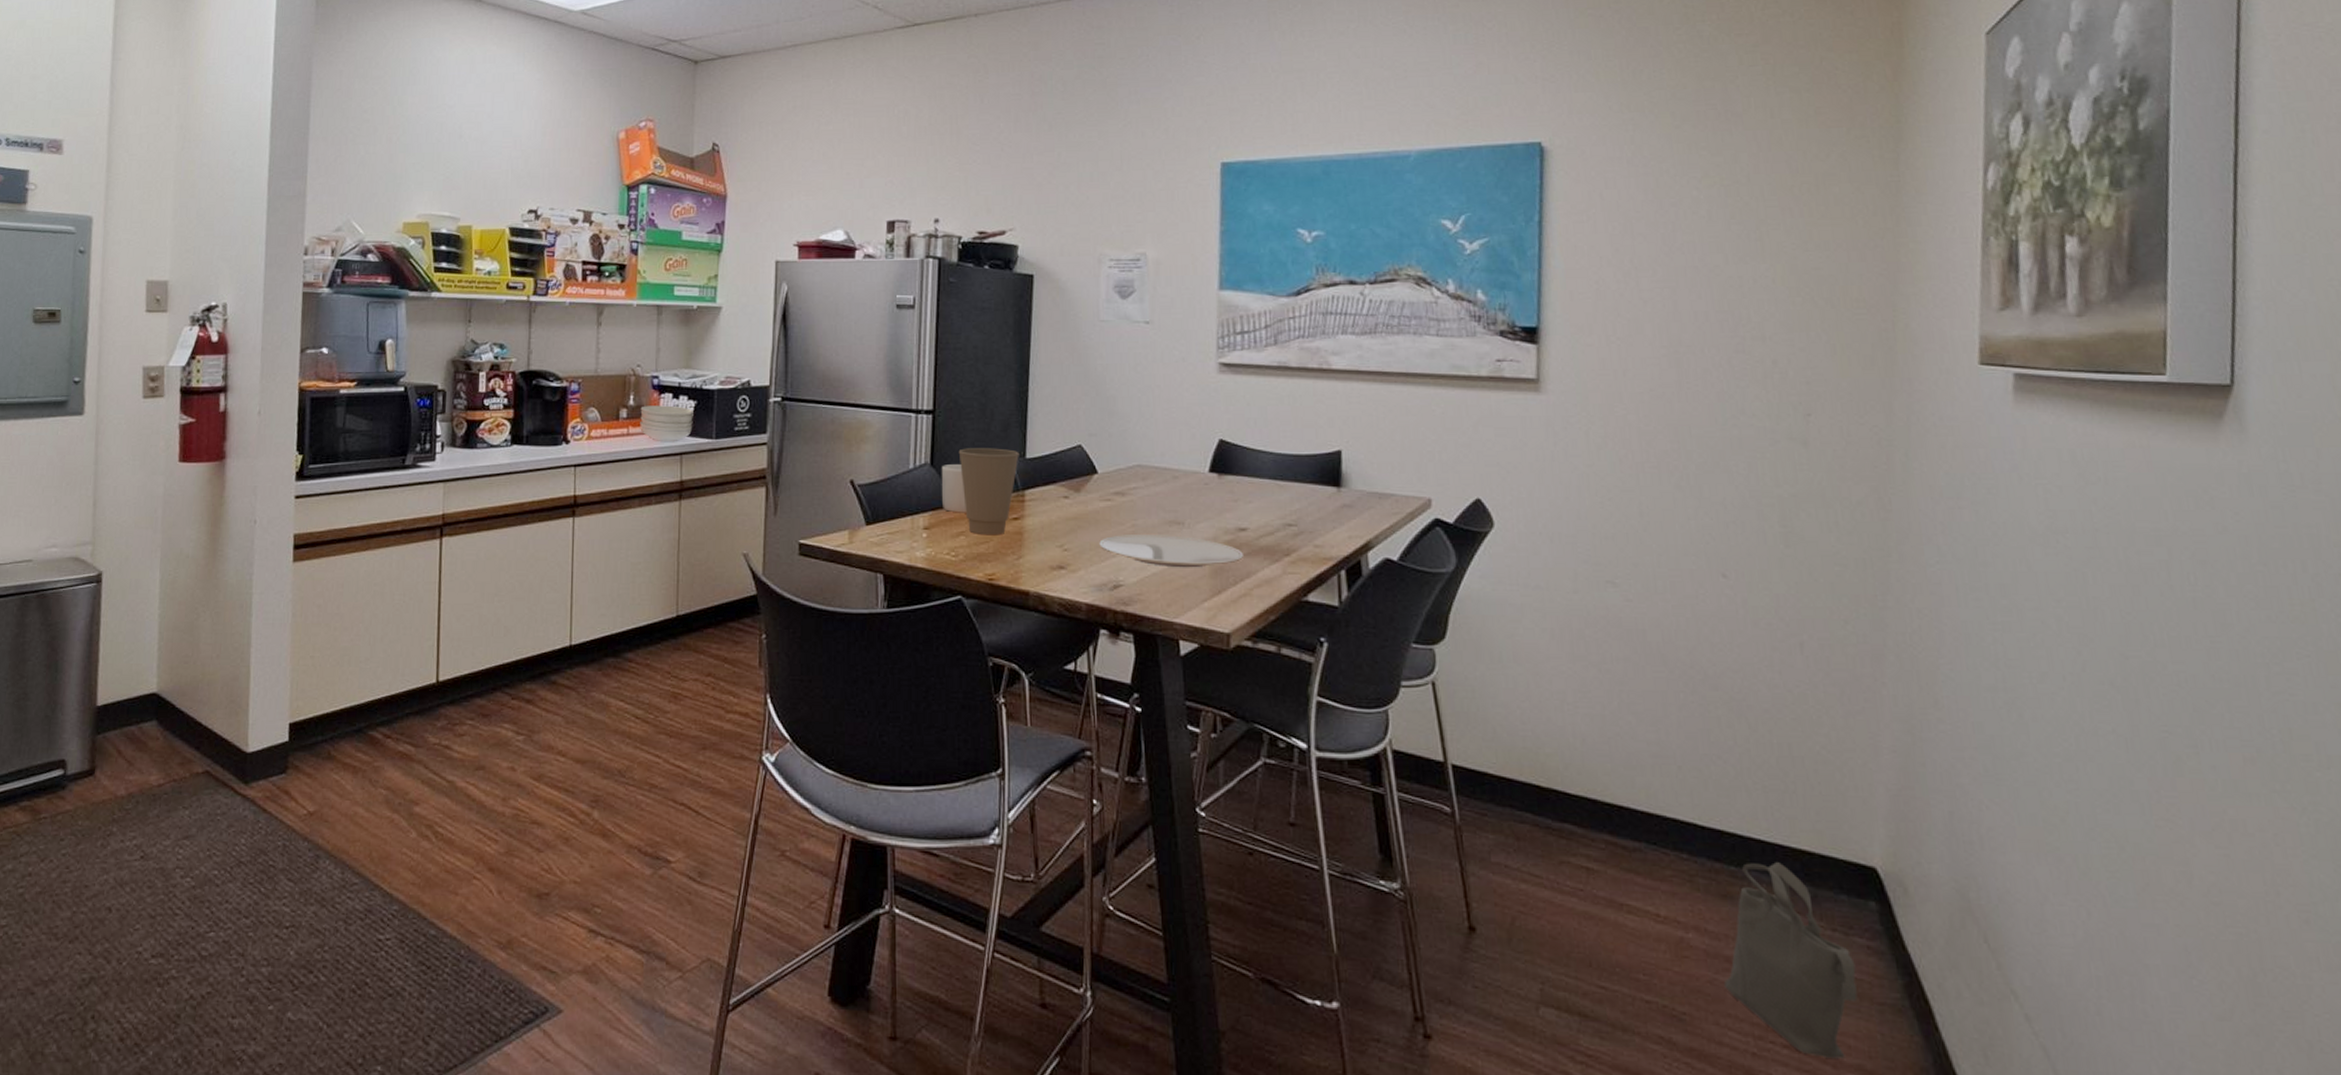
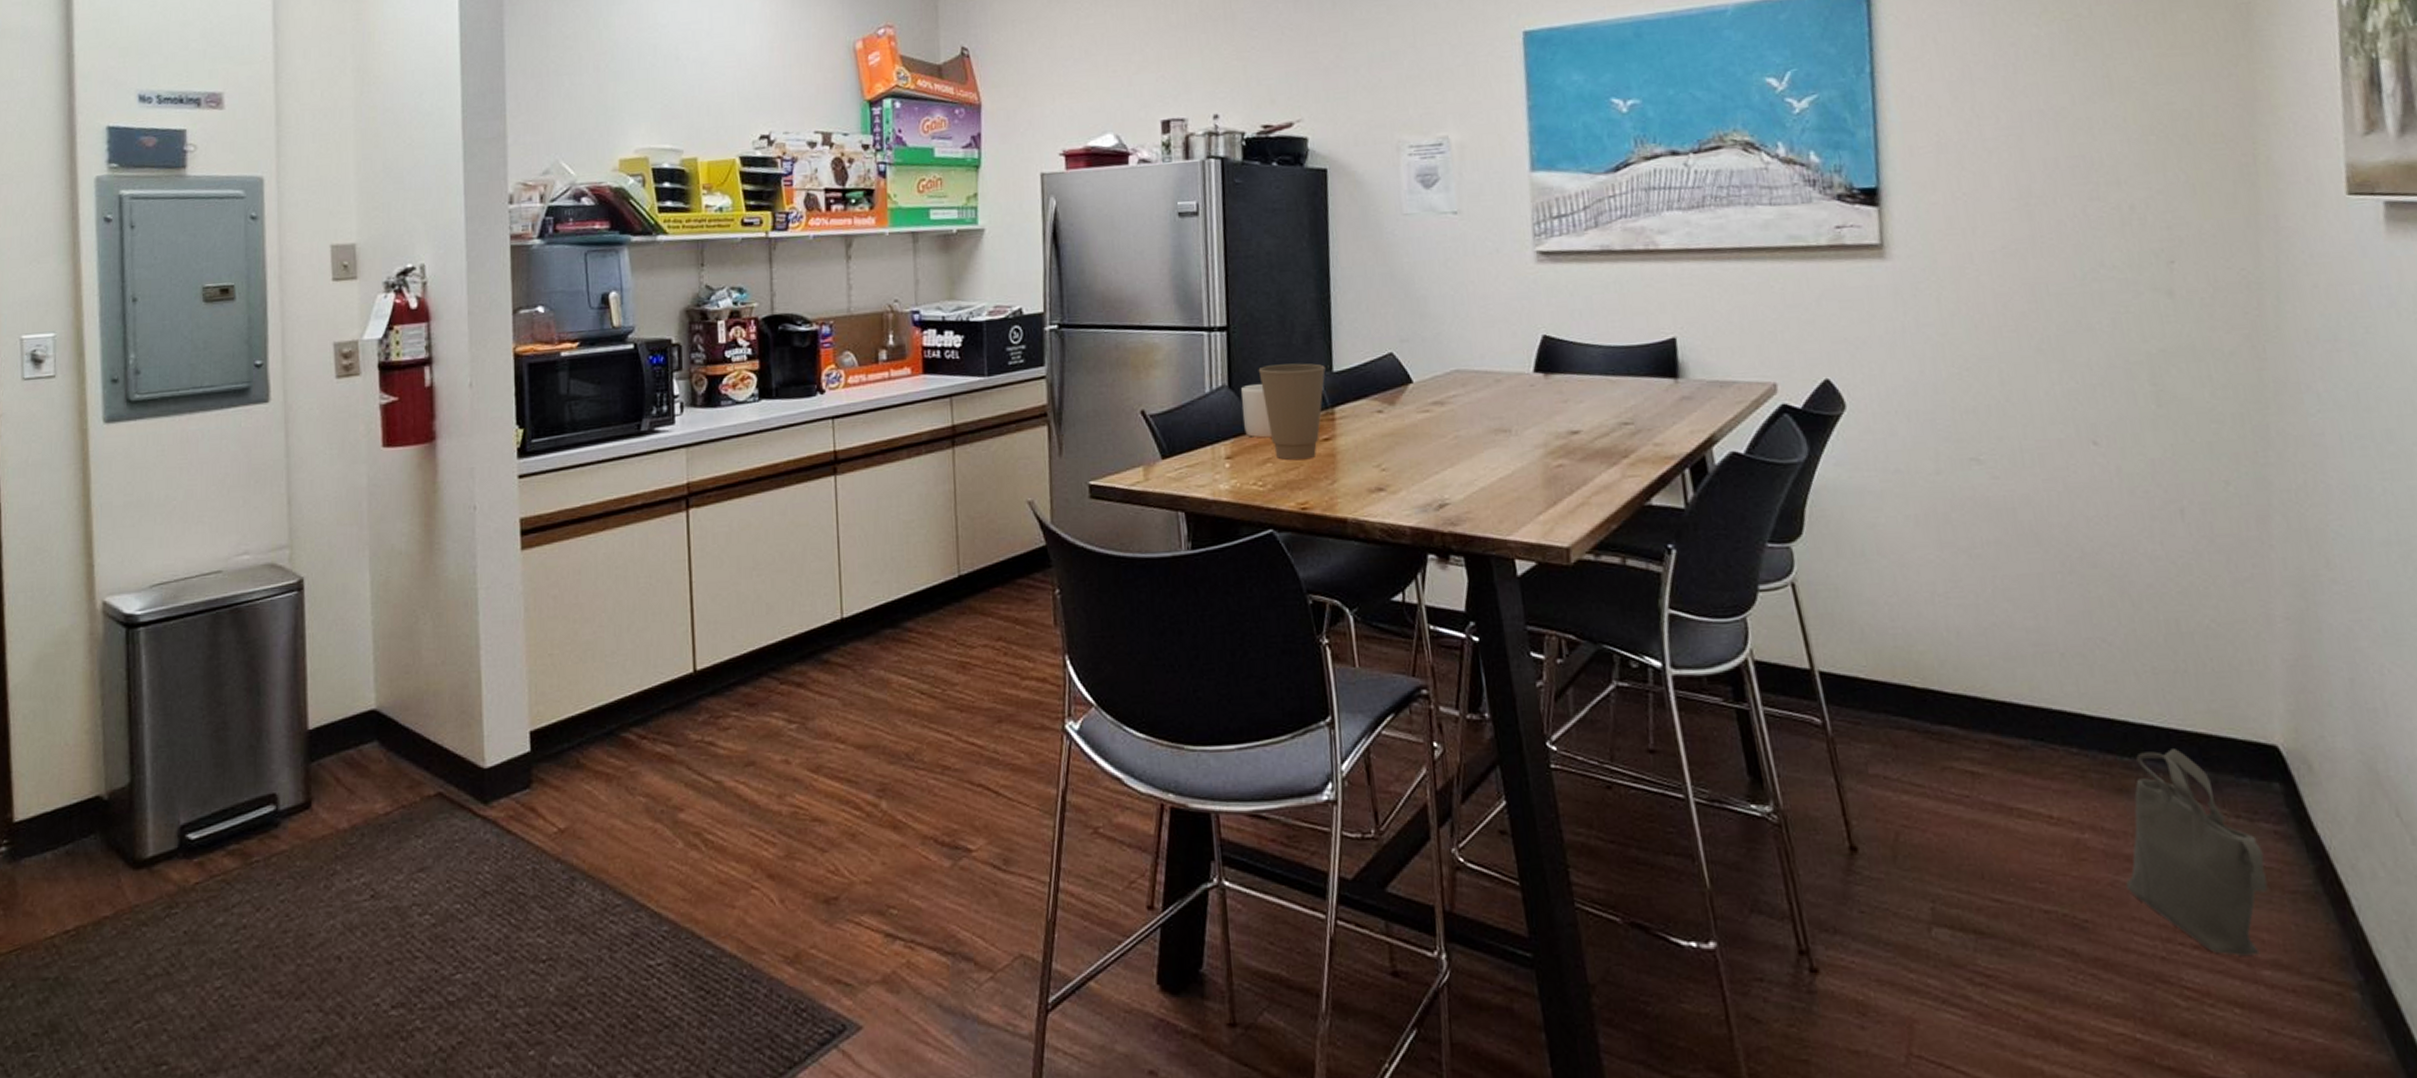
bowl: present [640,405,695,443] -> none [901,342,963,384]
plate: present [1099,535,1243,568] -> none [1420,444,1578,480]

